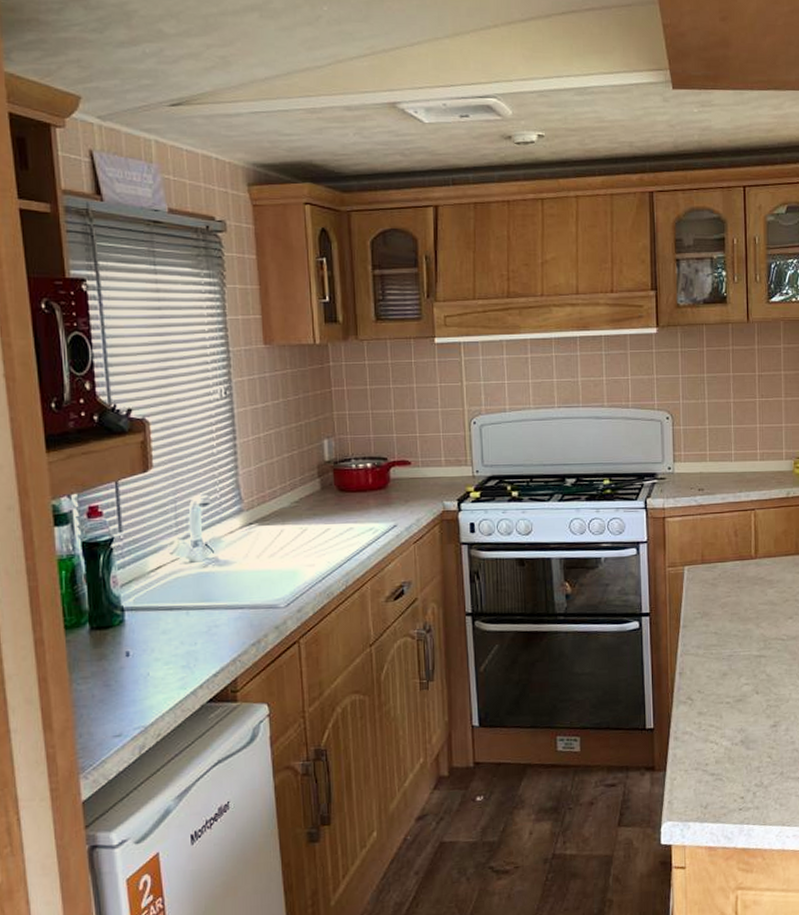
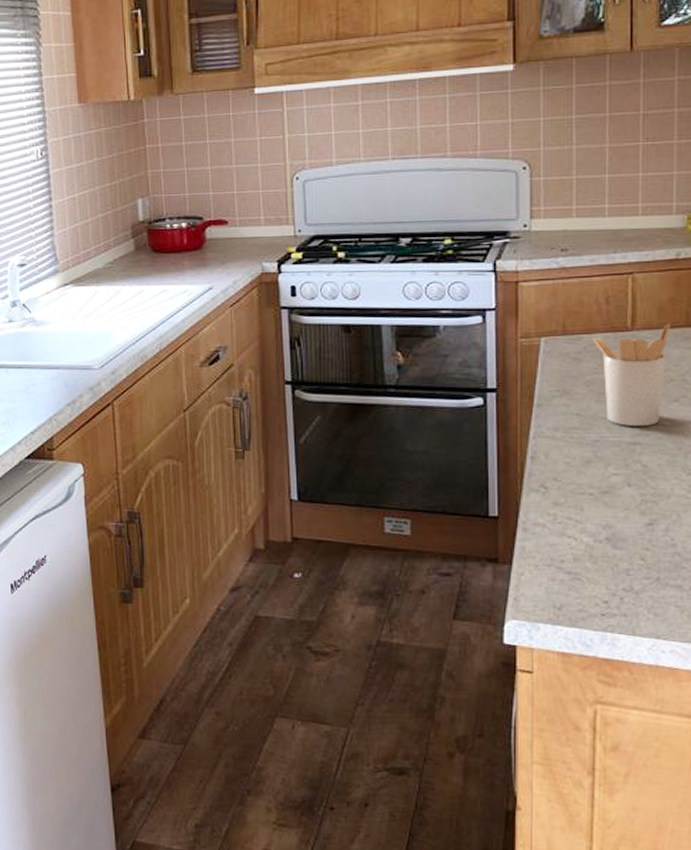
utensil holder: none [725,551,784,642] -> present [592,322,670,426]

